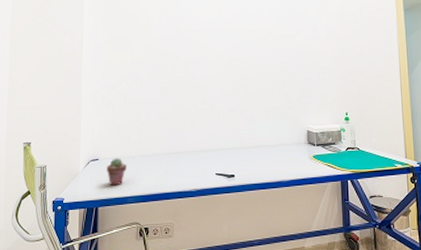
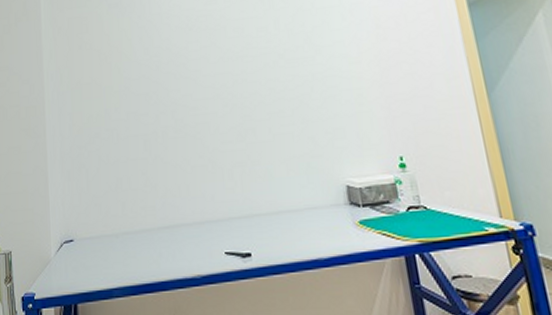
potted succulent: present [106,158,127,186] -> none [83,237,110,275]

